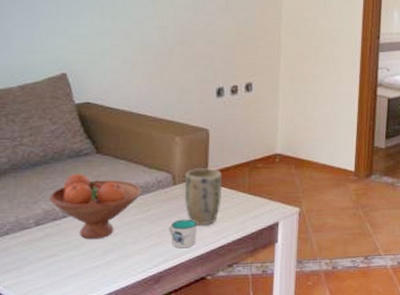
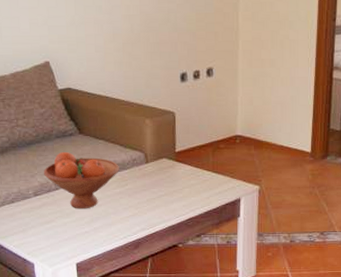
mug: present [169,219,197,249] -> none [144,194,168,219]
plant pot: present [184,167,223,226] -> none [155,147,189,200]

